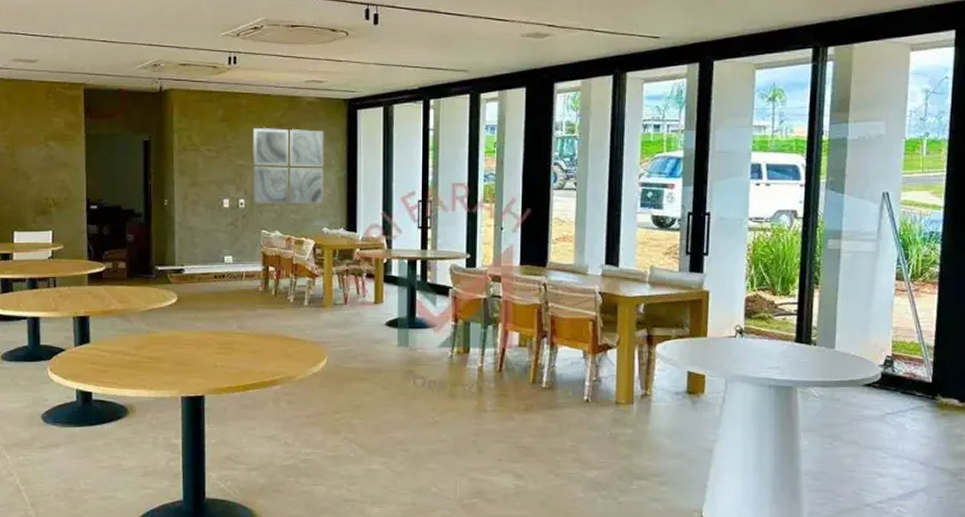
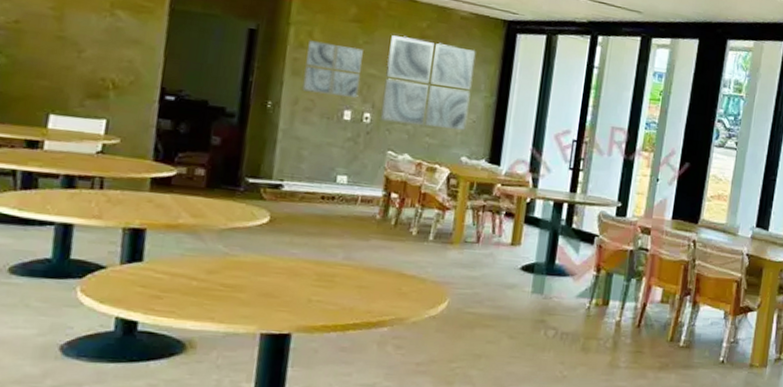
wall art: none [189,143,233,187] -> present [302,40,363,98]

